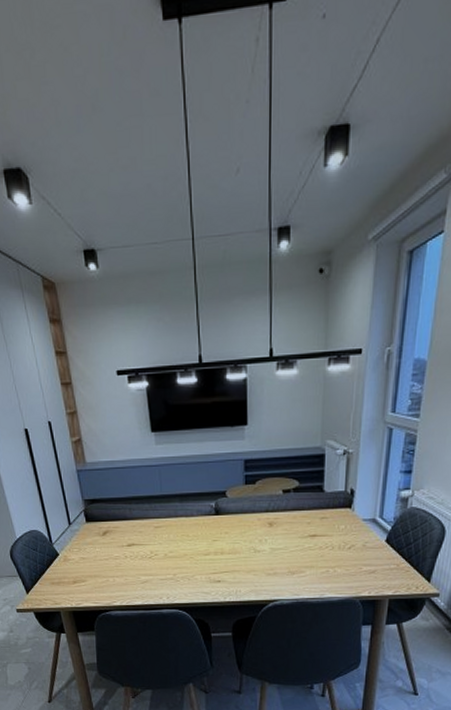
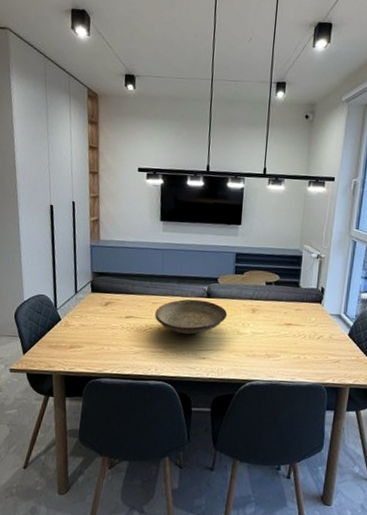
decorative bowl: none [159,518,241,557] -> present [155,299,228,335]

